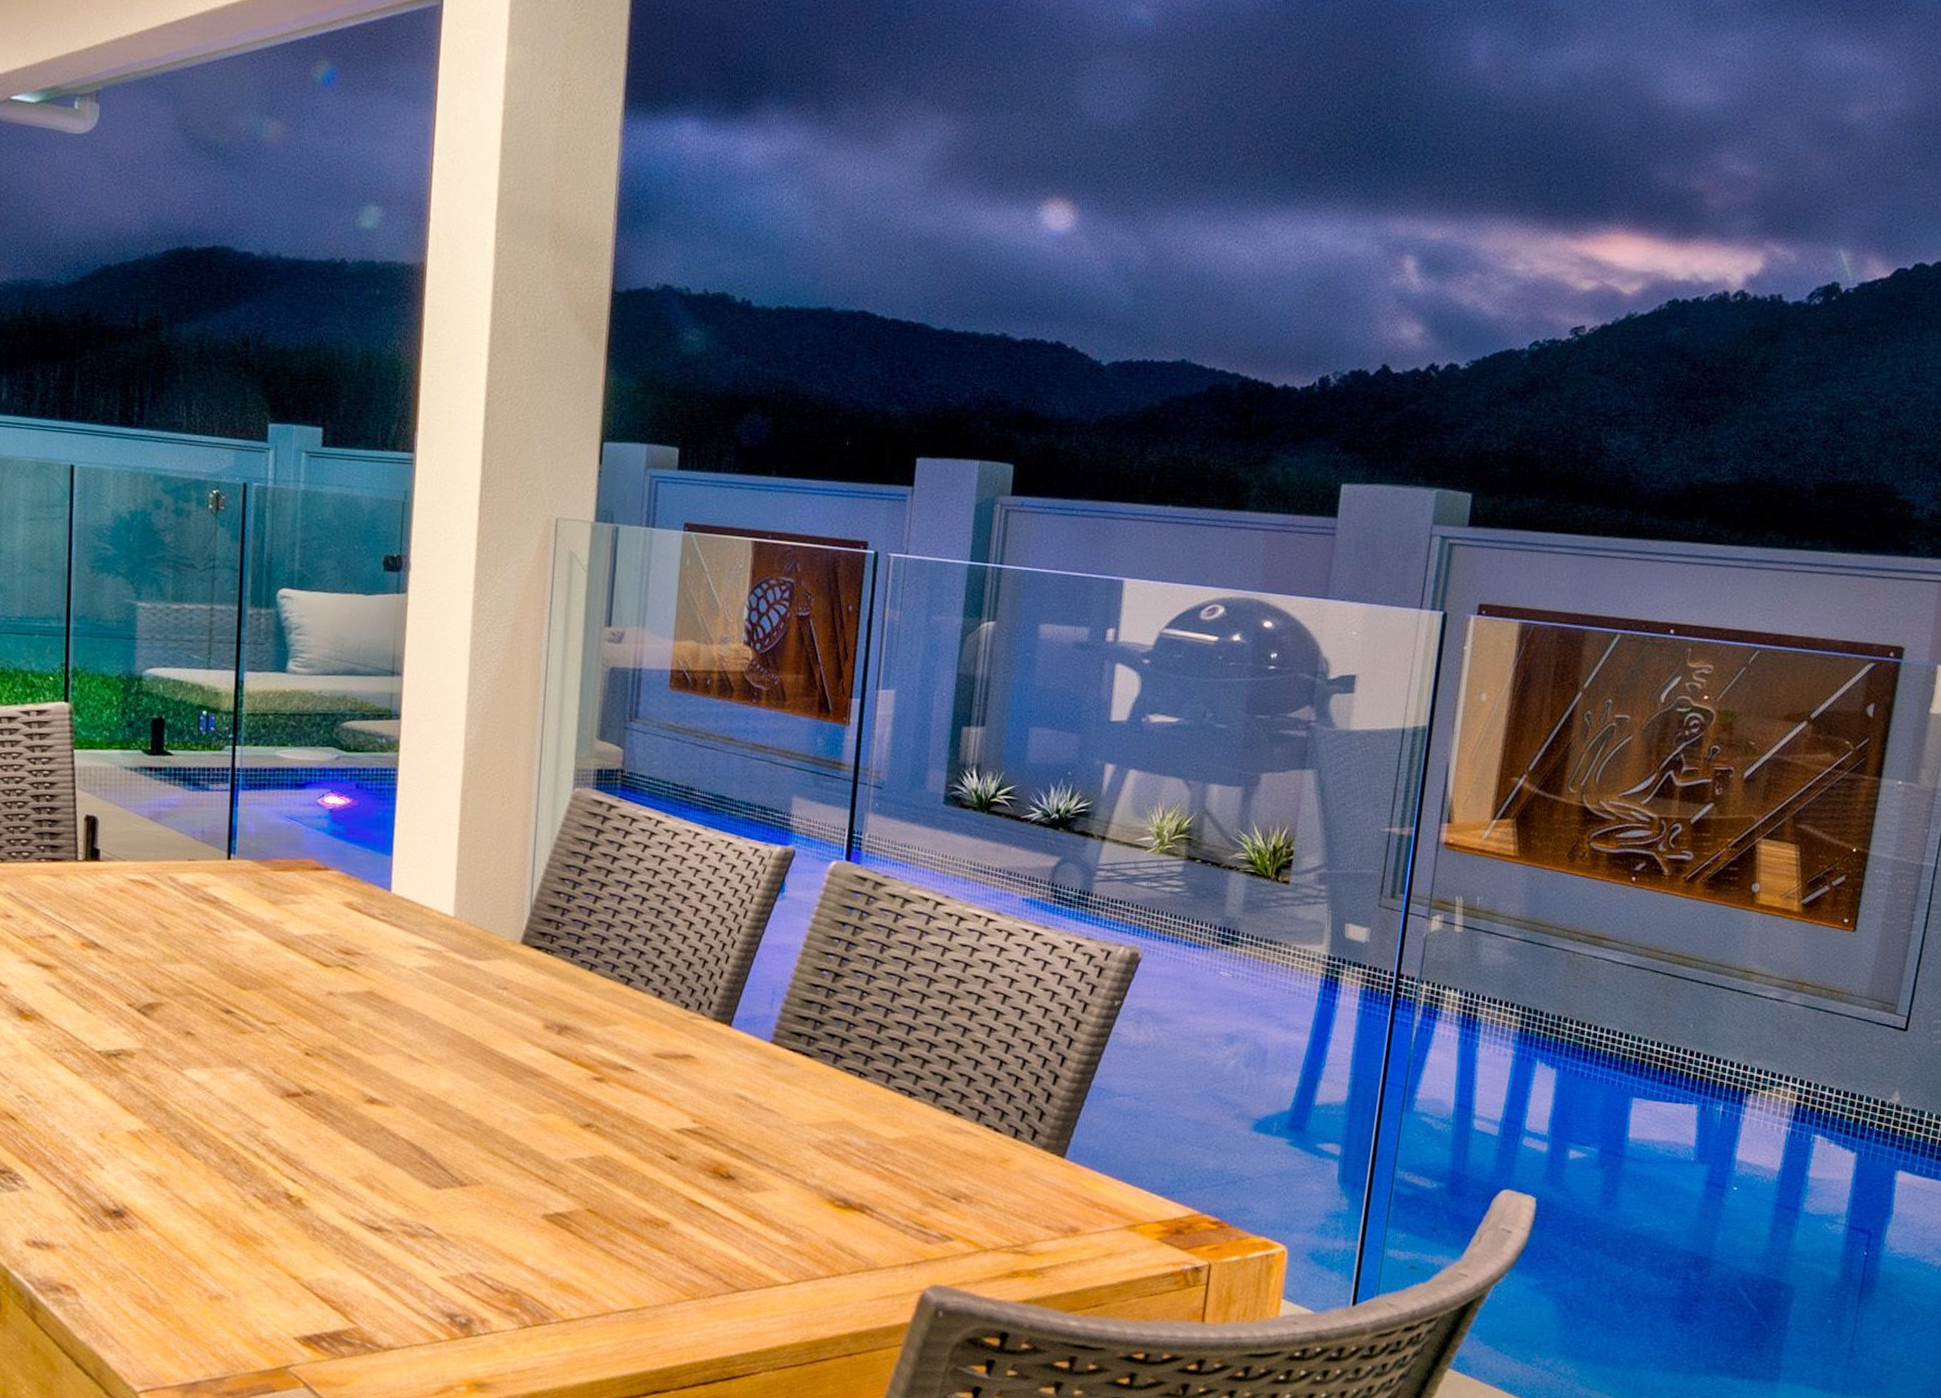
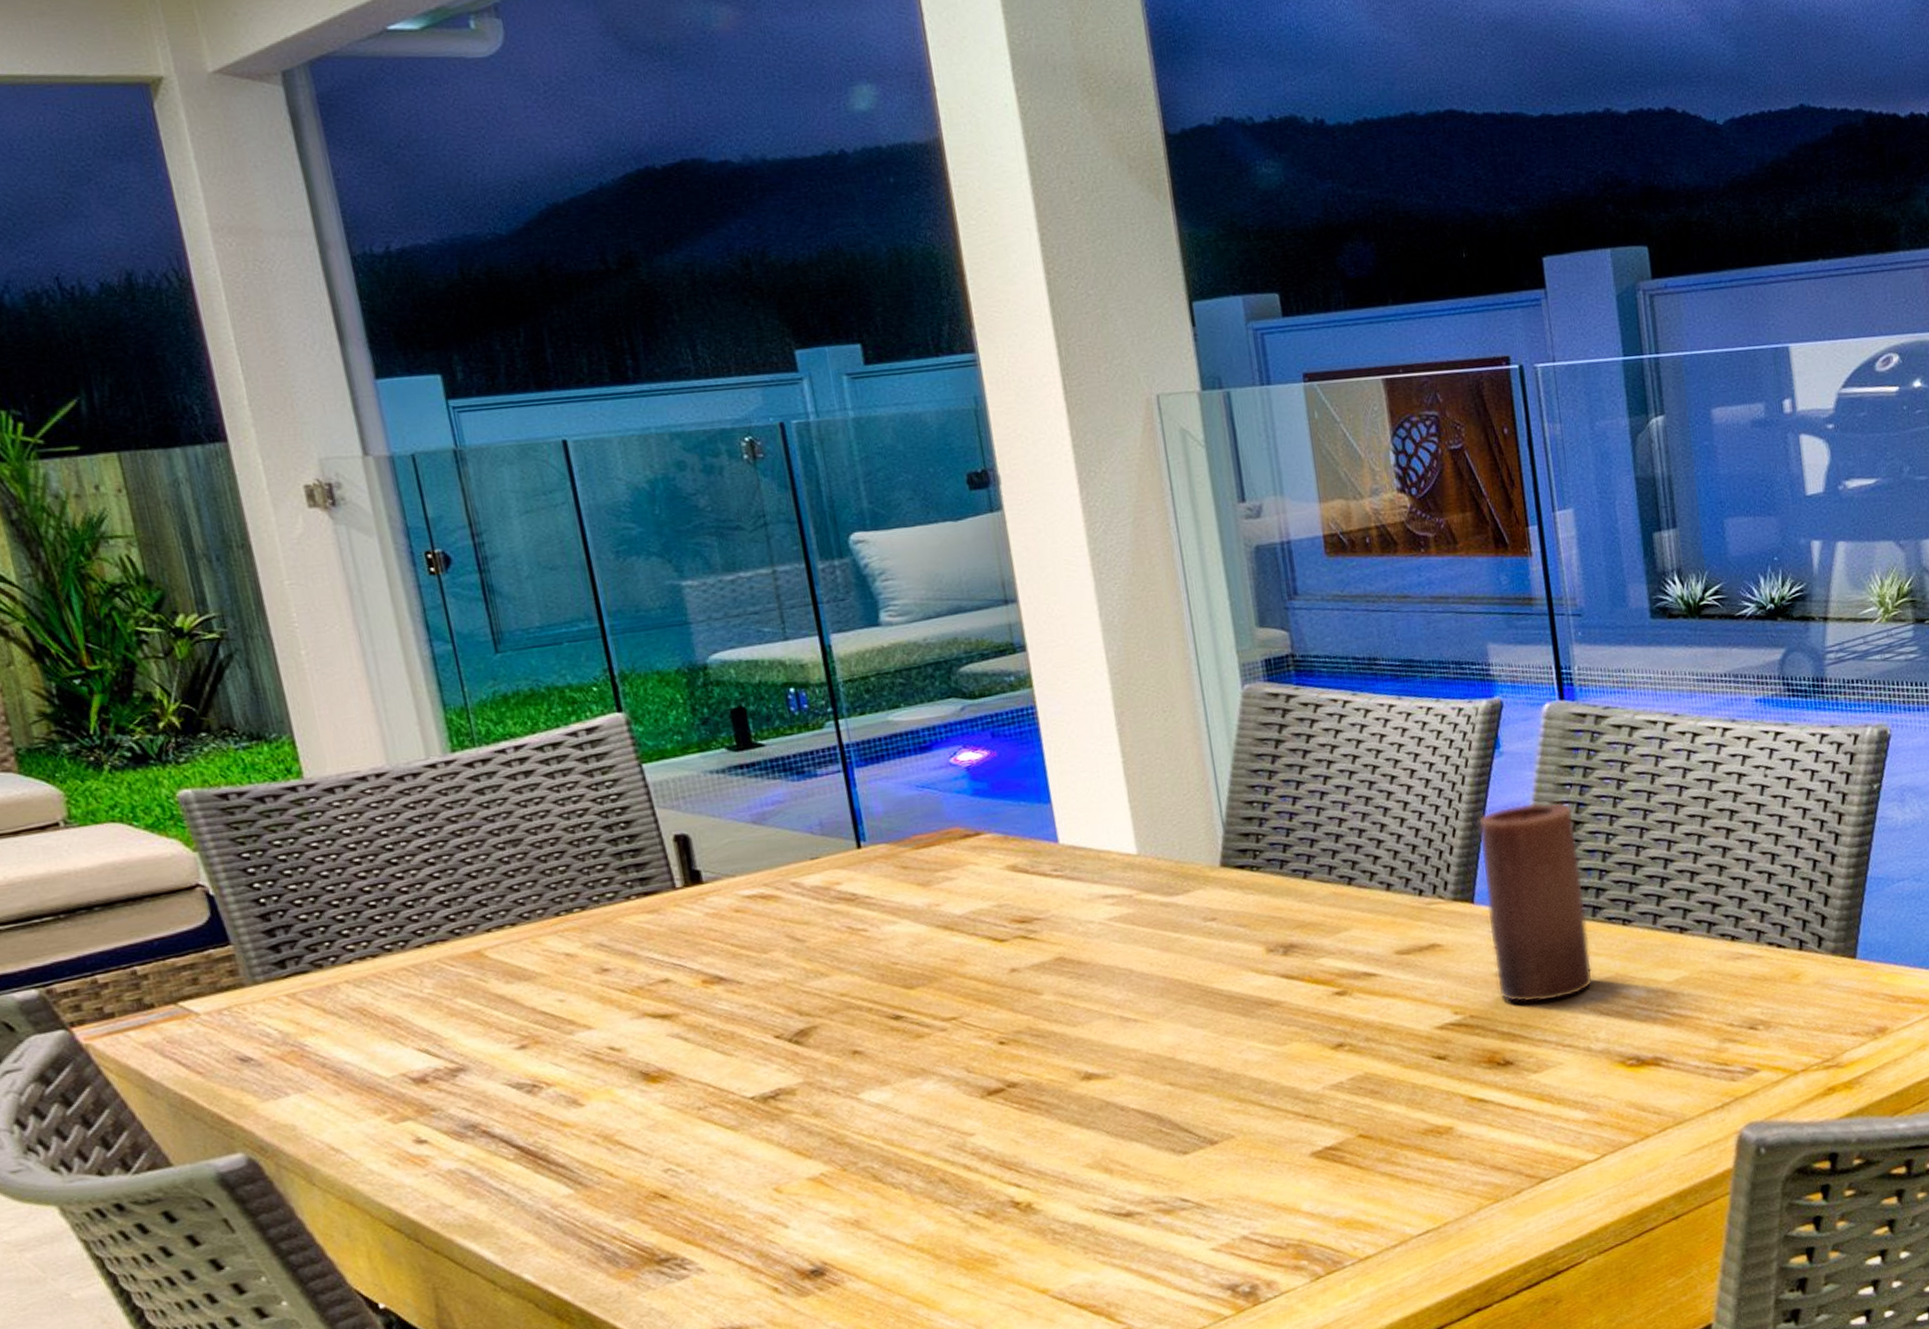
candle: none [735,946,837,1131] -> present [1478,802,1594,1003]

